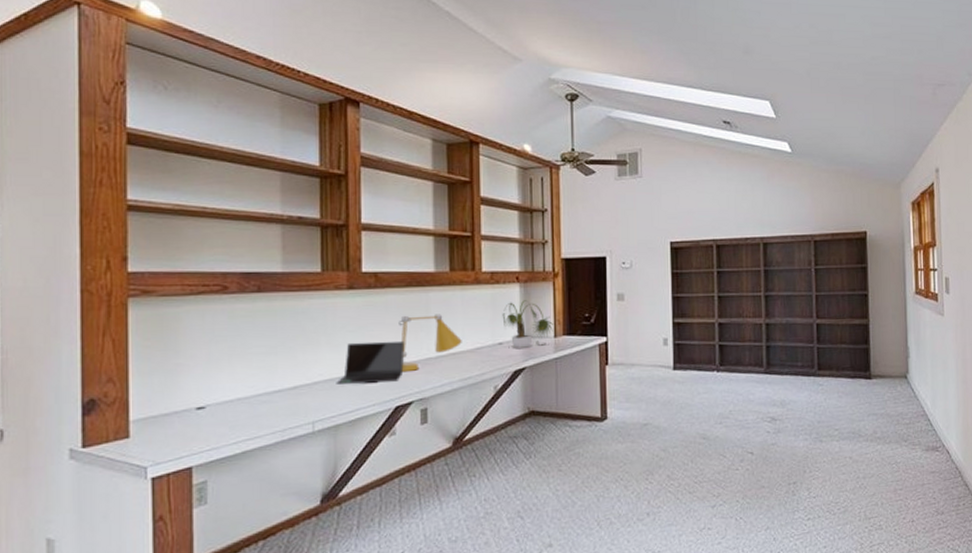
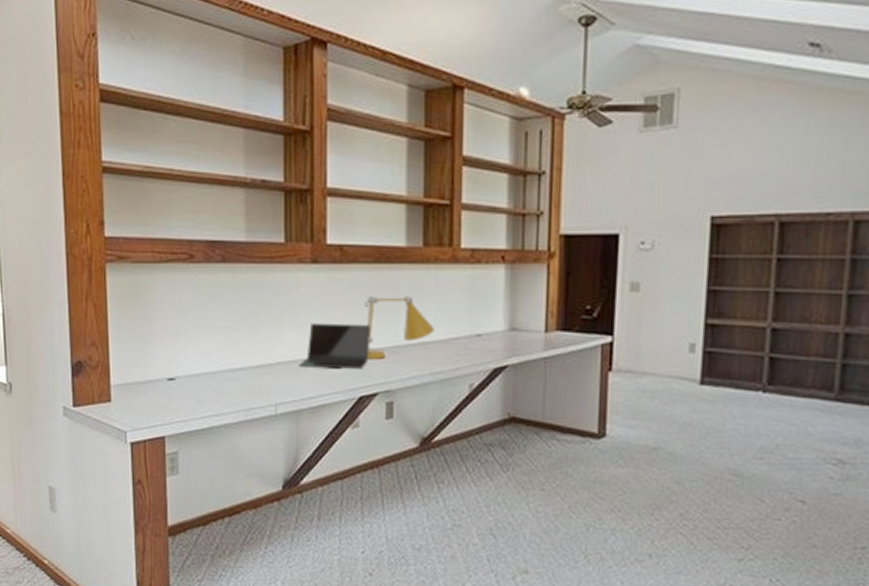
plant: present [502,300,554,350] -> none [482,285,546,344]

